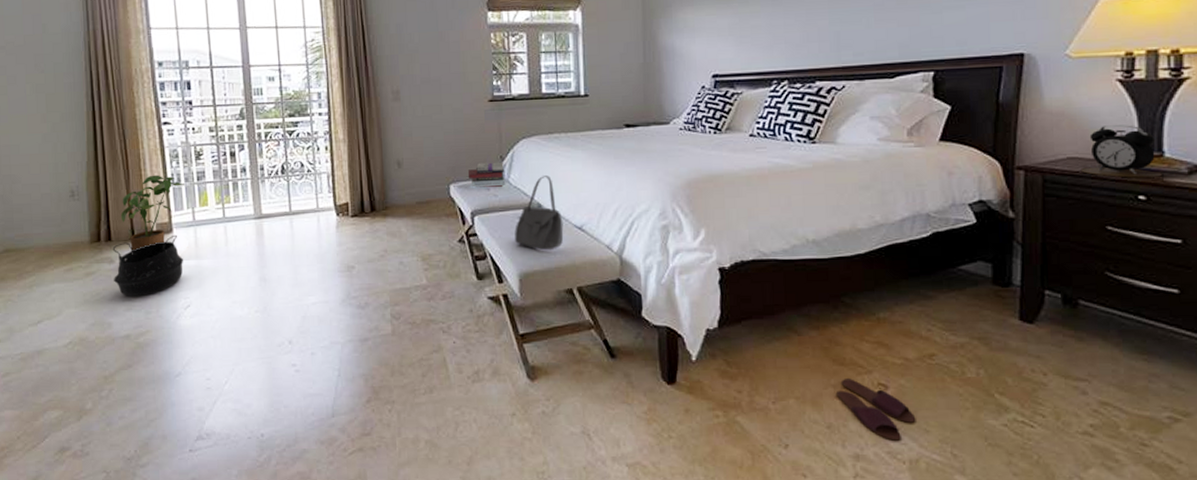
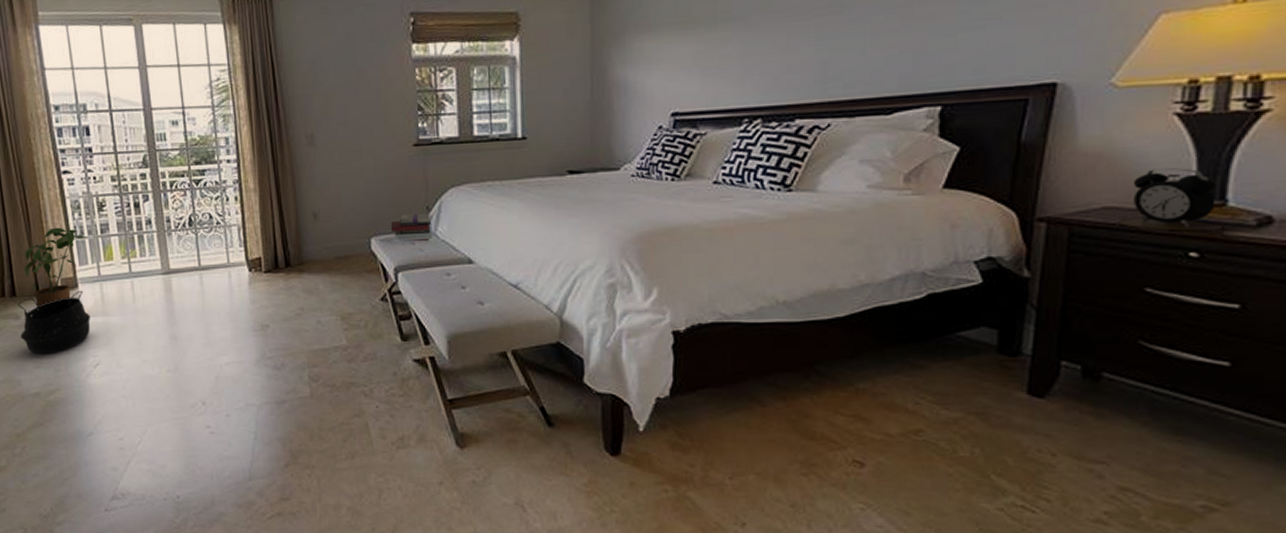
handbag: present [515,176,564,251] -> none [442,228,497,311]
slippers: present [835,379,916,441] -> none [802,454,895,523]

